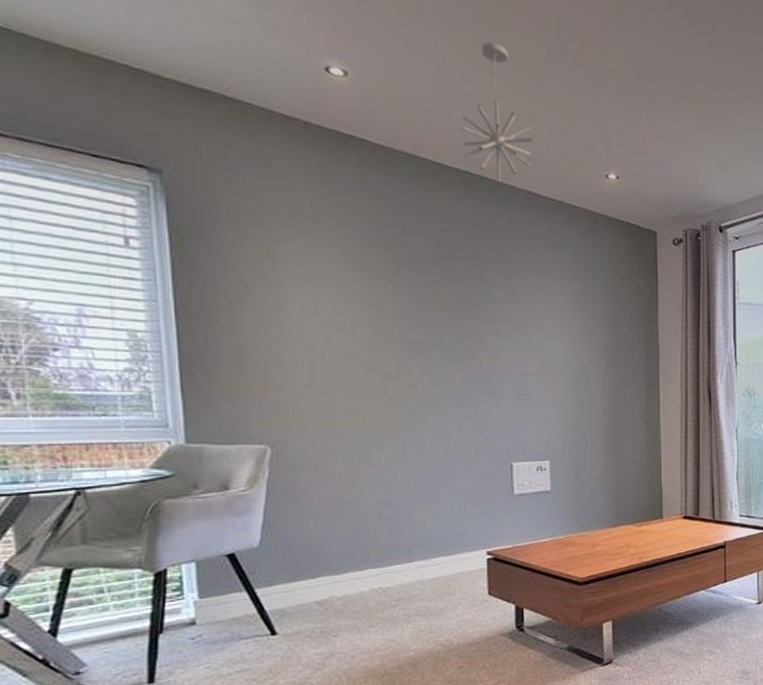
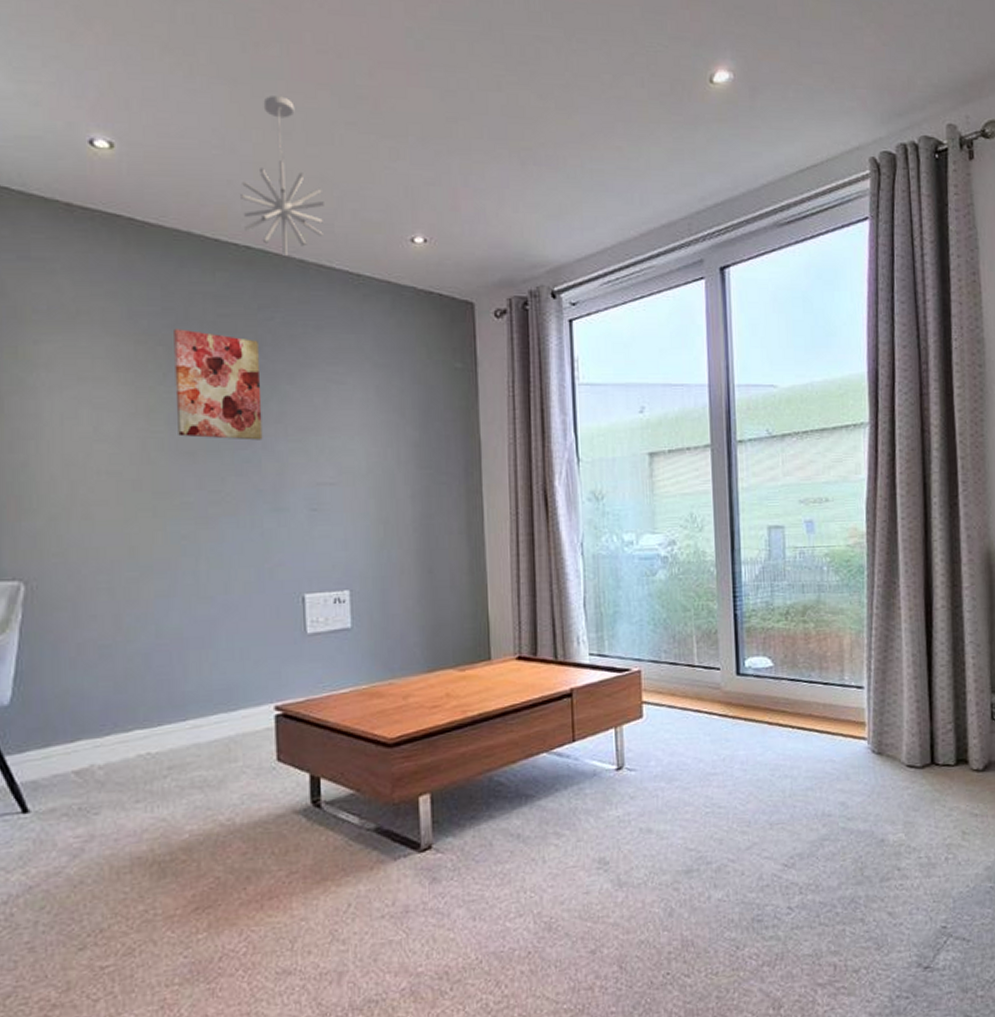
wall art: none [402,237,478,336] -> present [174,328,263,441]

